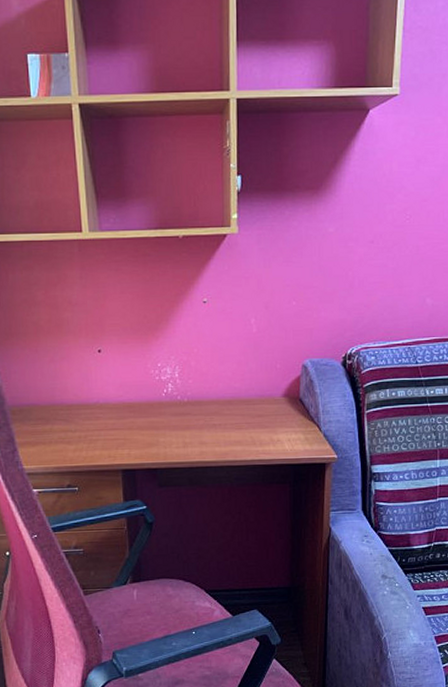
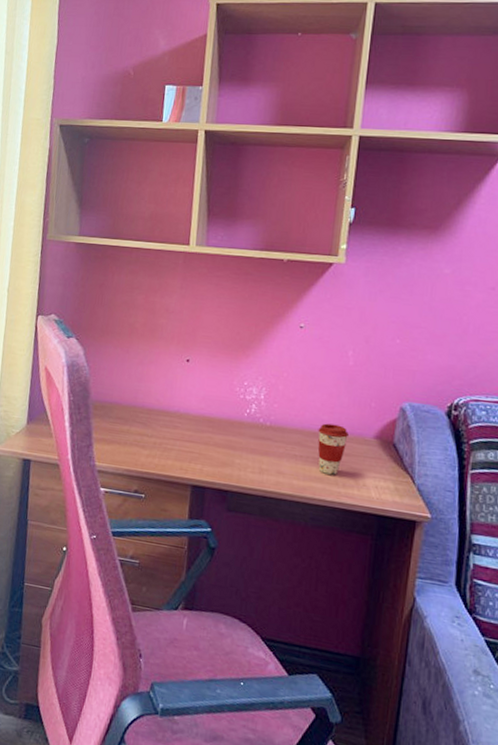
coffee cup: none [232,390,260,437] -> present [317,423,349,475]

